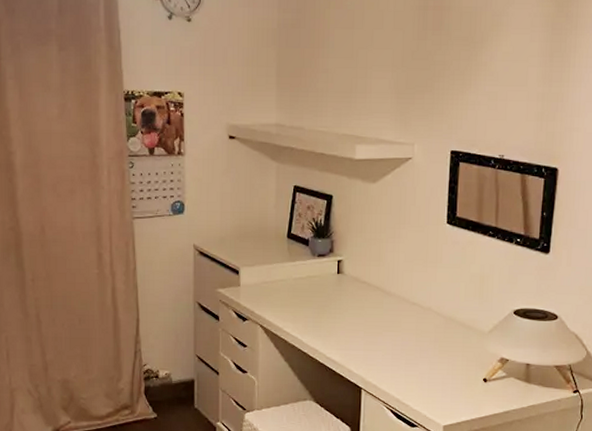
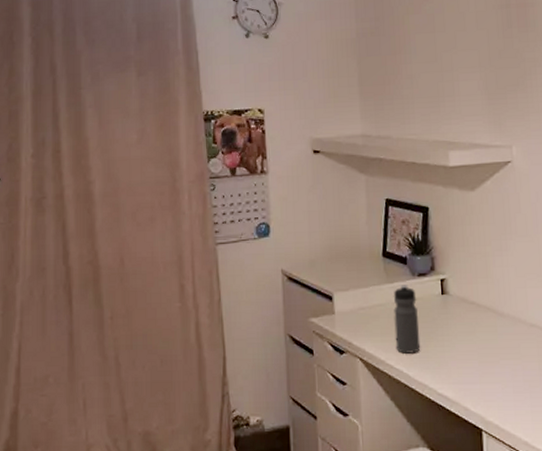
water bottle: none [293,263,316,323] -> present [393,285,421,354]

